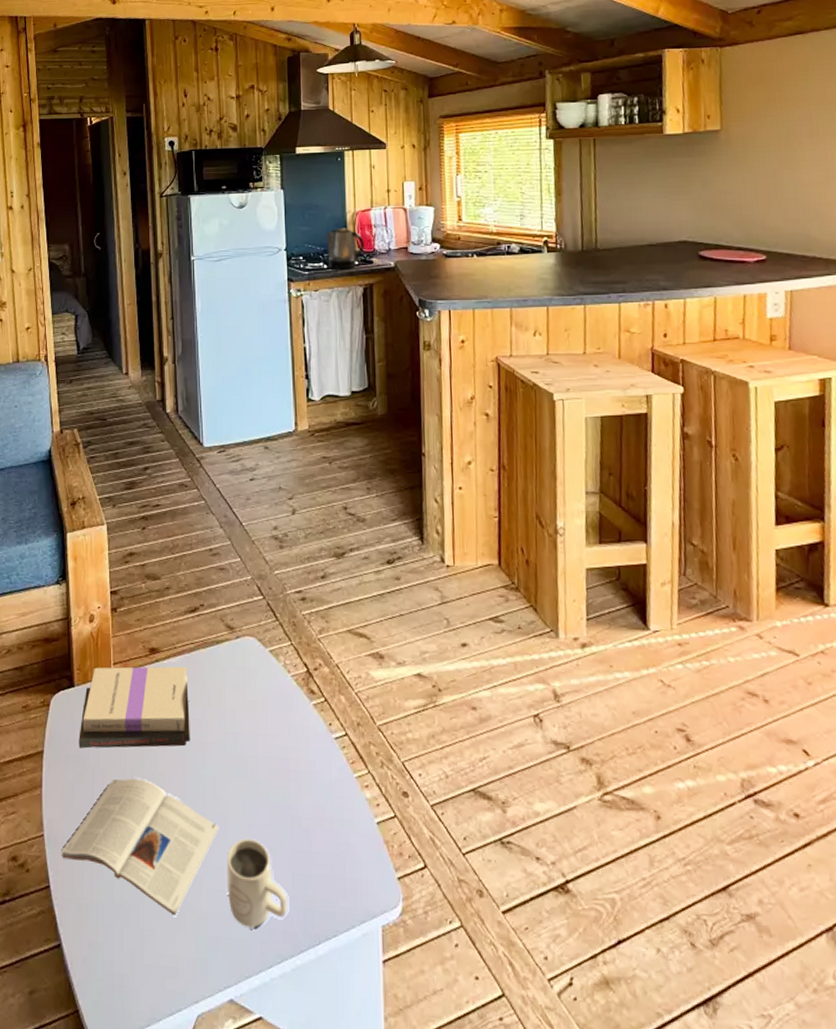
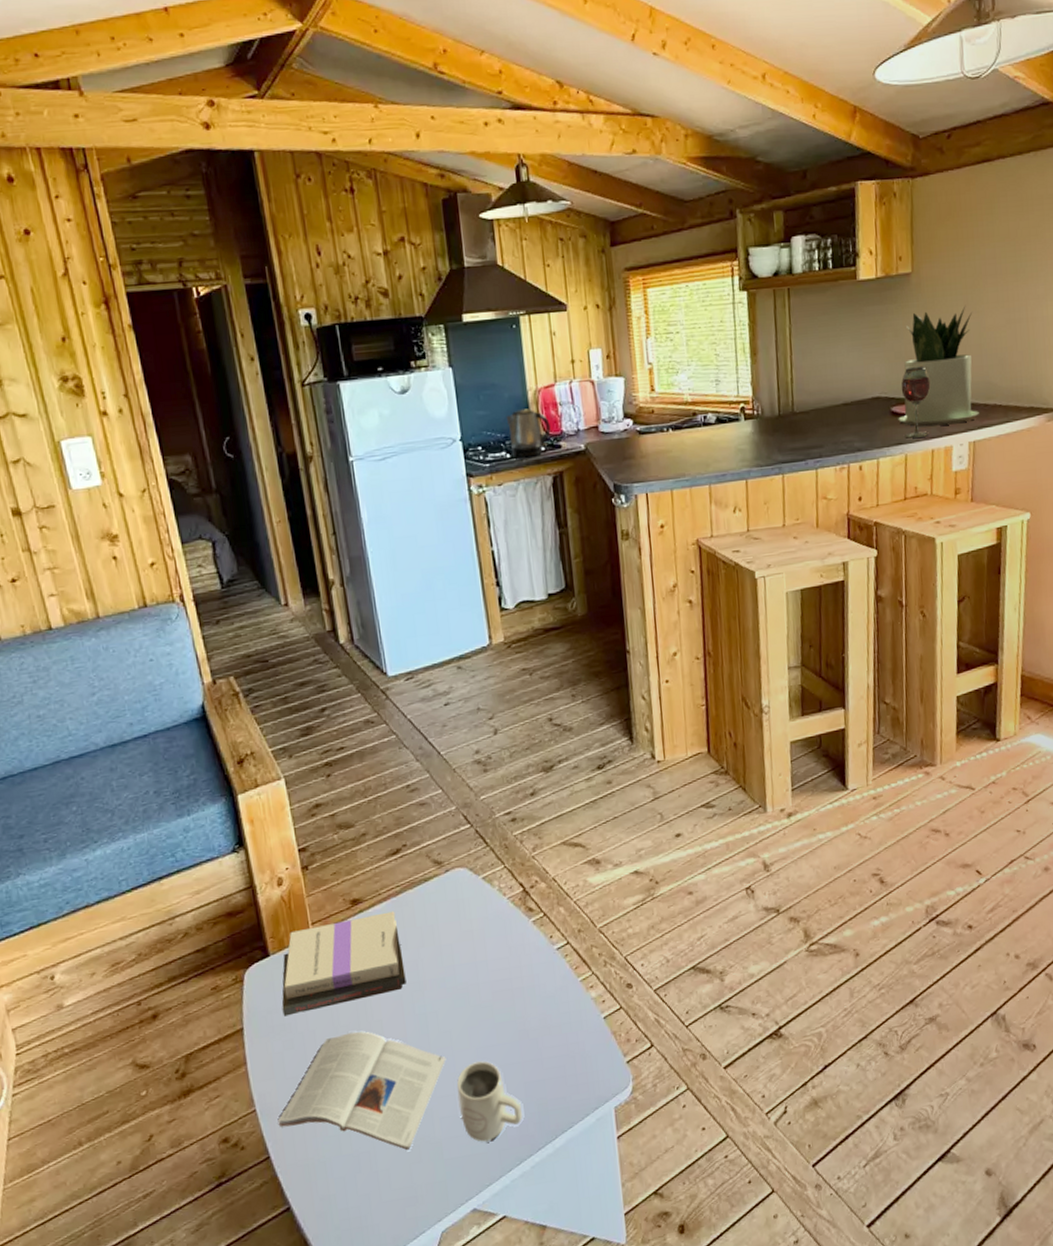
planter: none [706,161,796,273] -> present [898,305,979,427]
wineglass: none [709,215,742,282] -> present [901,366,931,439]

